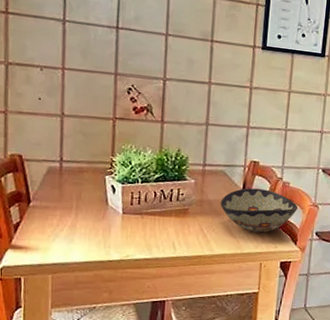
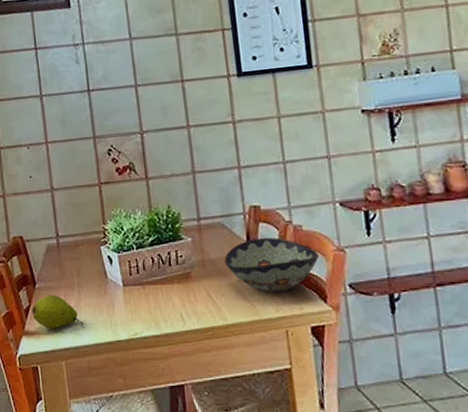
fruit: none [22,213,77,245] -> present [31,294,84,329]

